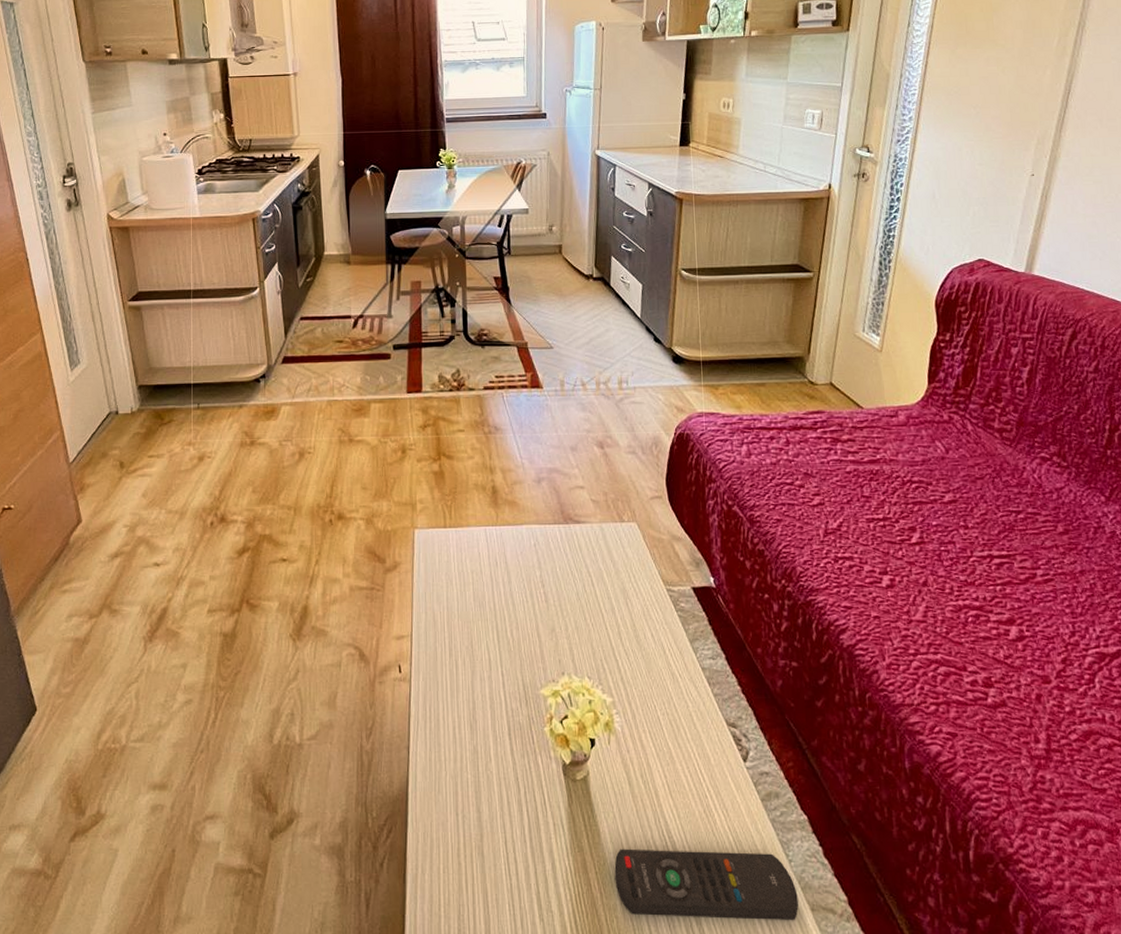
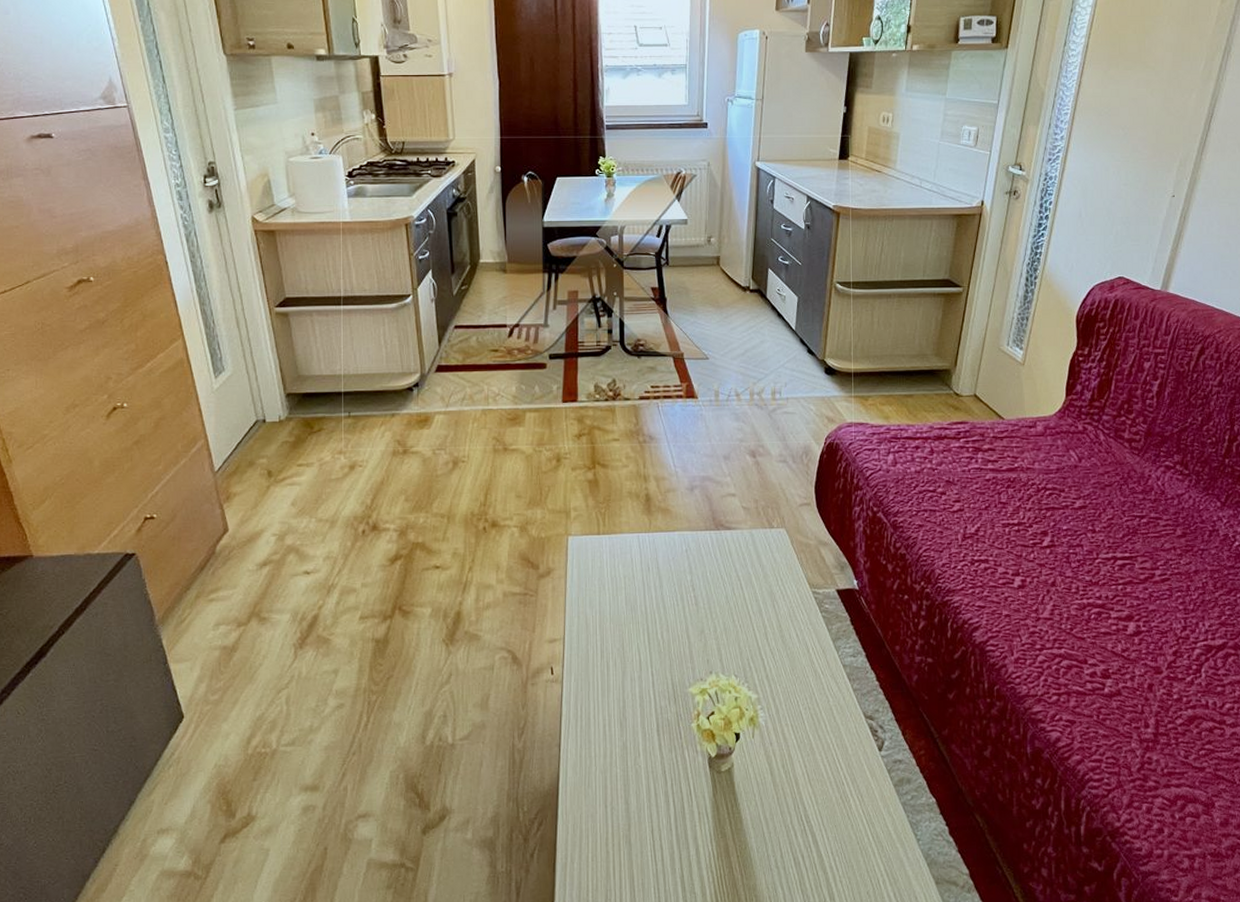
remote control: present [614,849,799,921] -> none [755,833,924,894]

